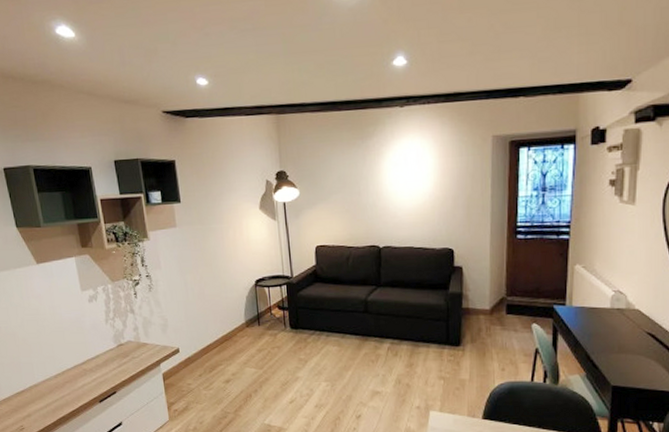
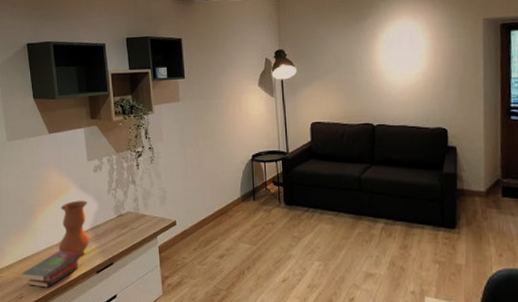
books: none [19,382,82,419] -> present [20,250,81,288]
vase: none [56,331,90,386] -> present [59,200,90,256]

